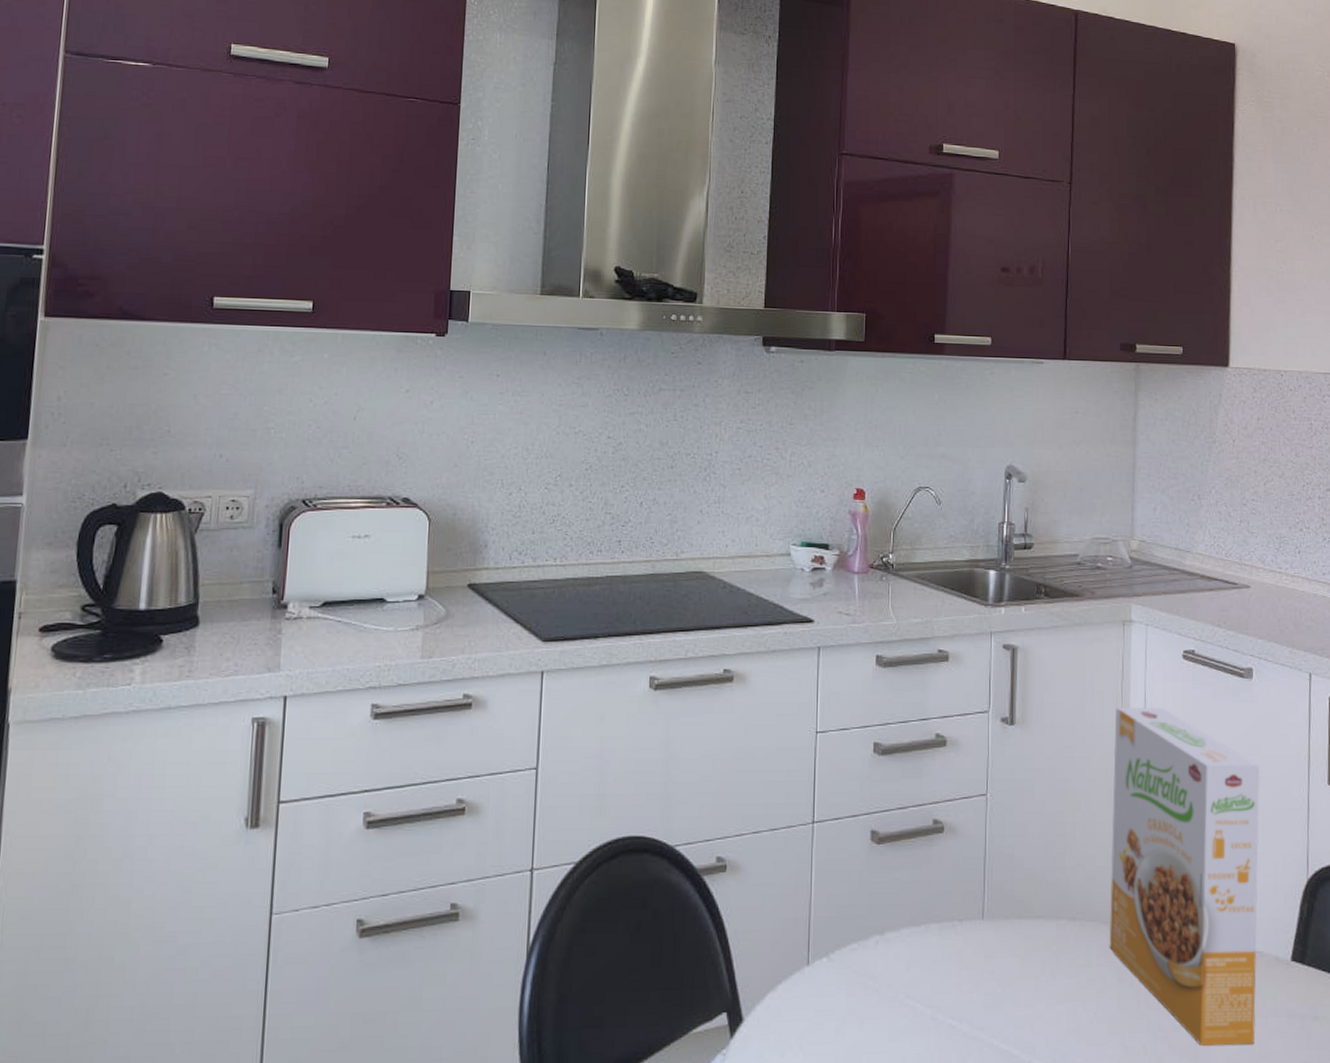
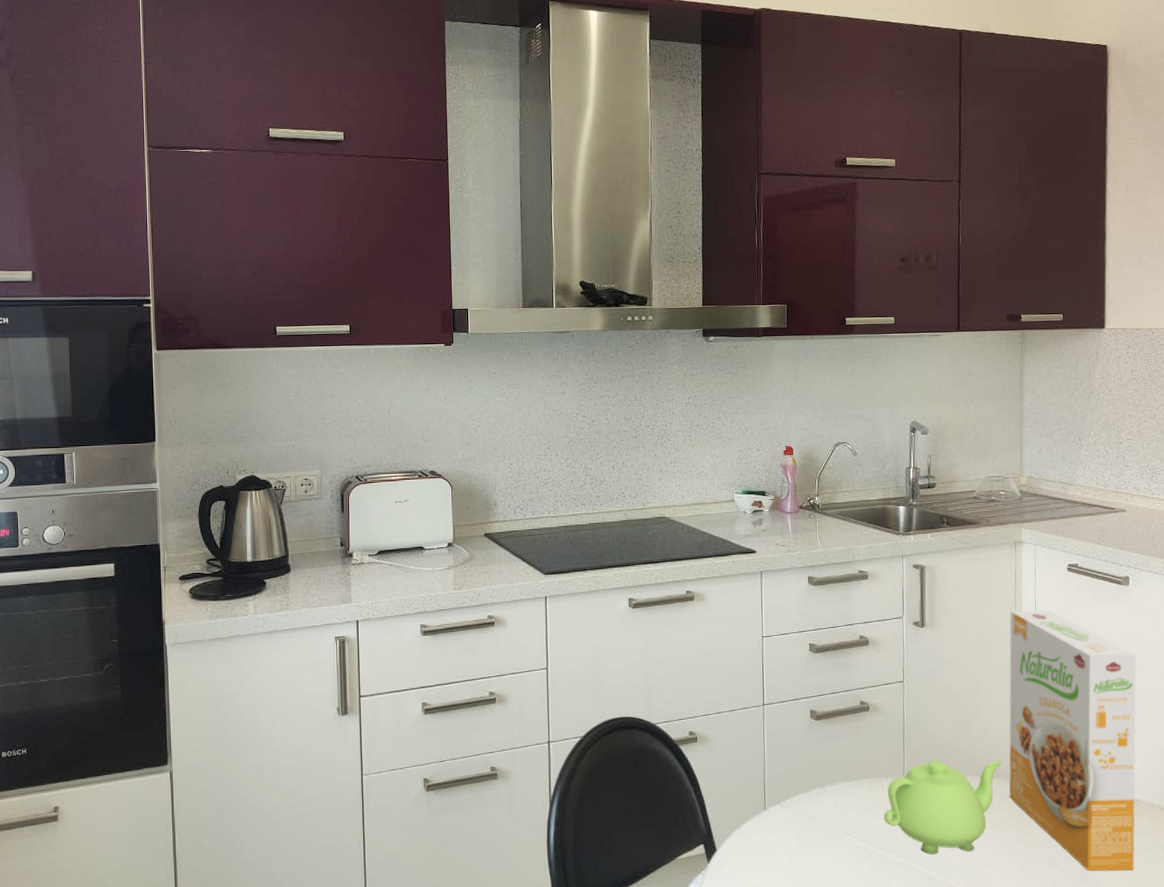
teapot: none [956,898,1102,1025] -> present [883,760,1002,855]

